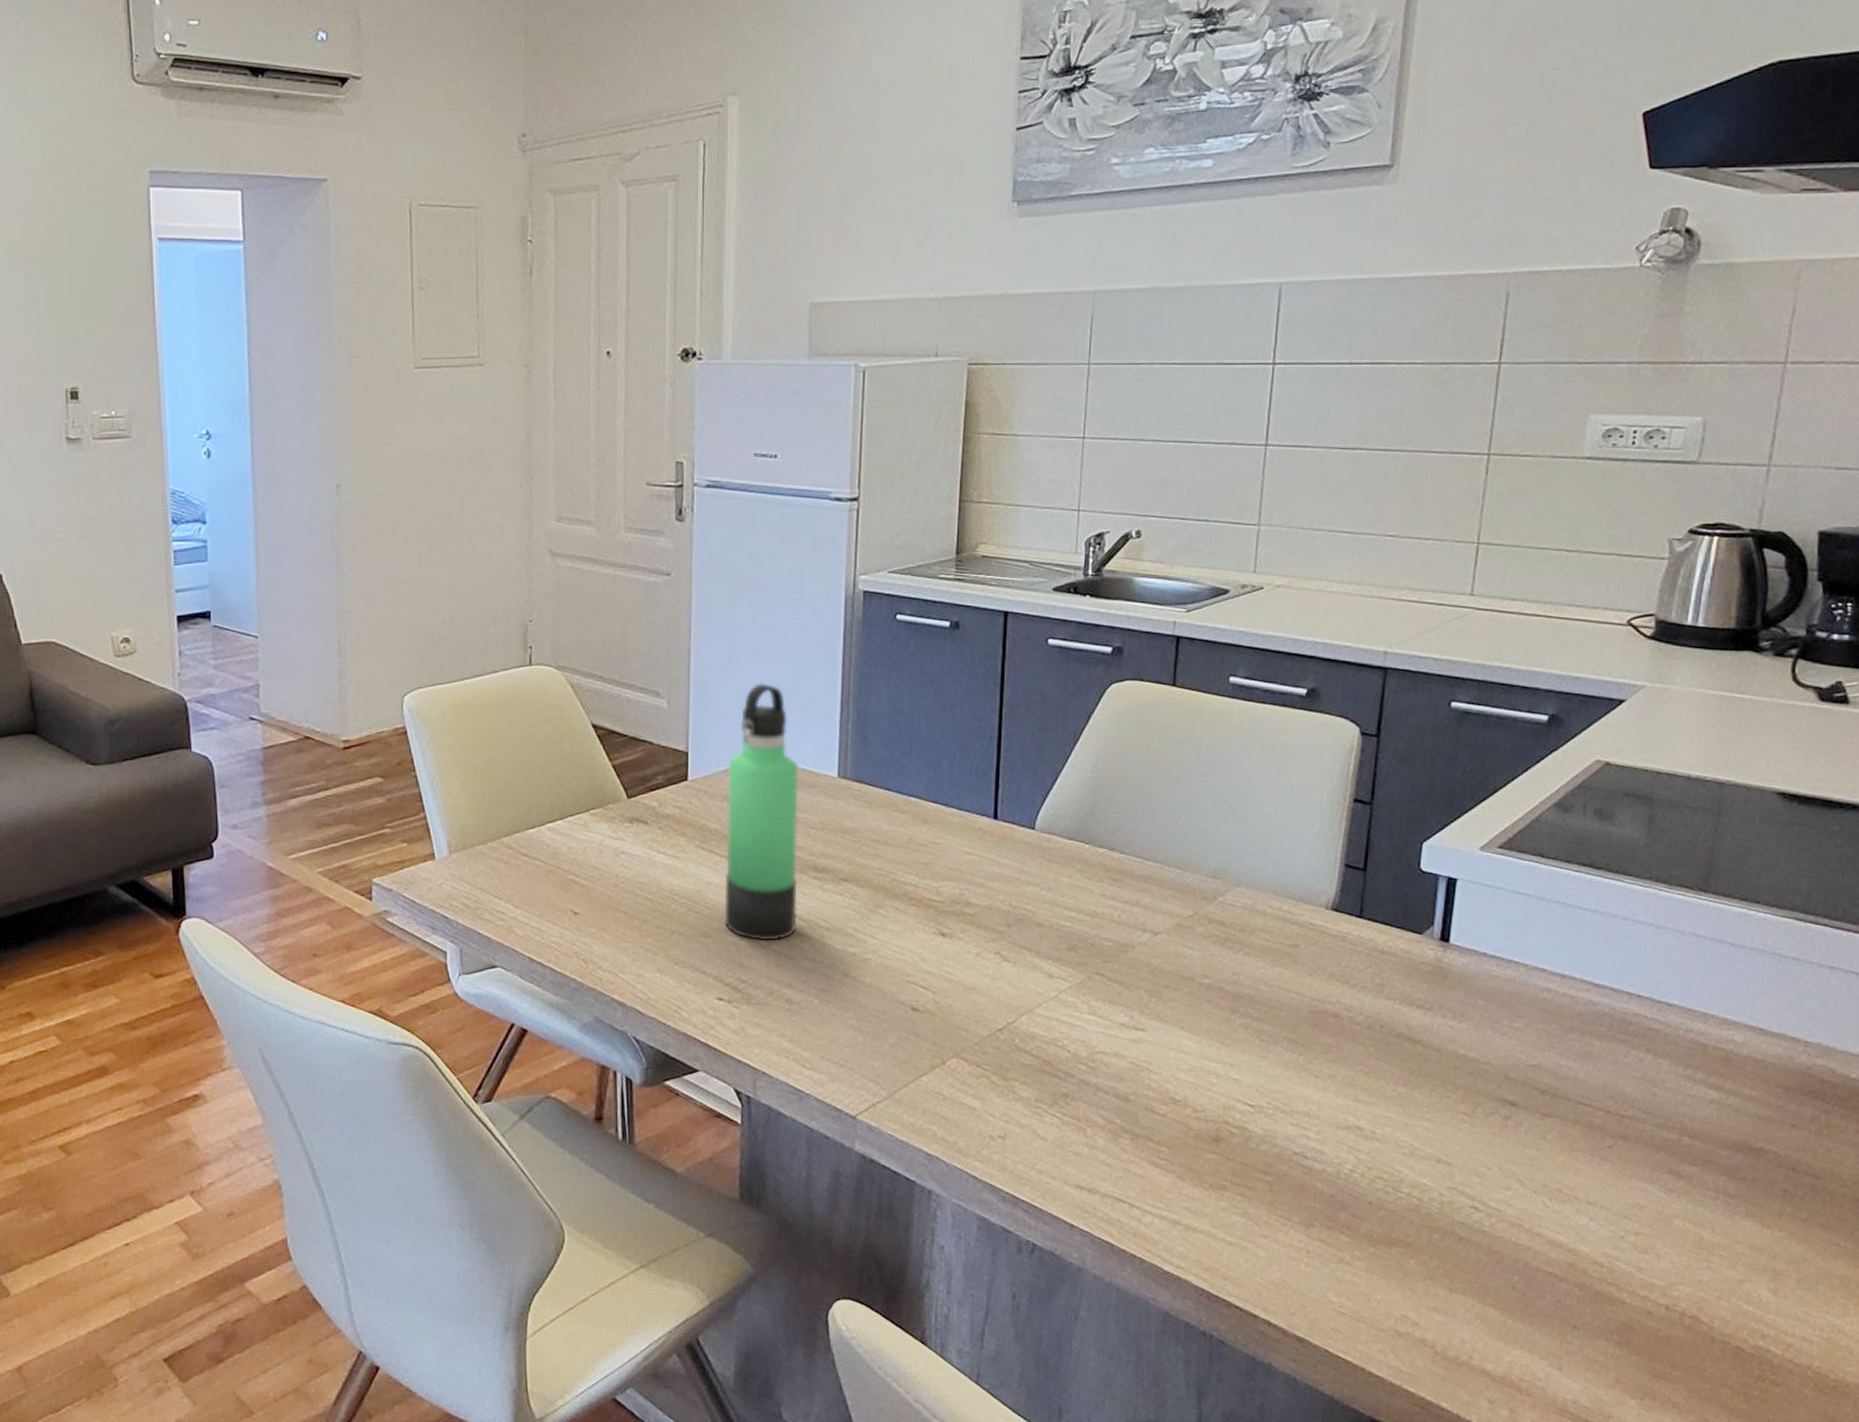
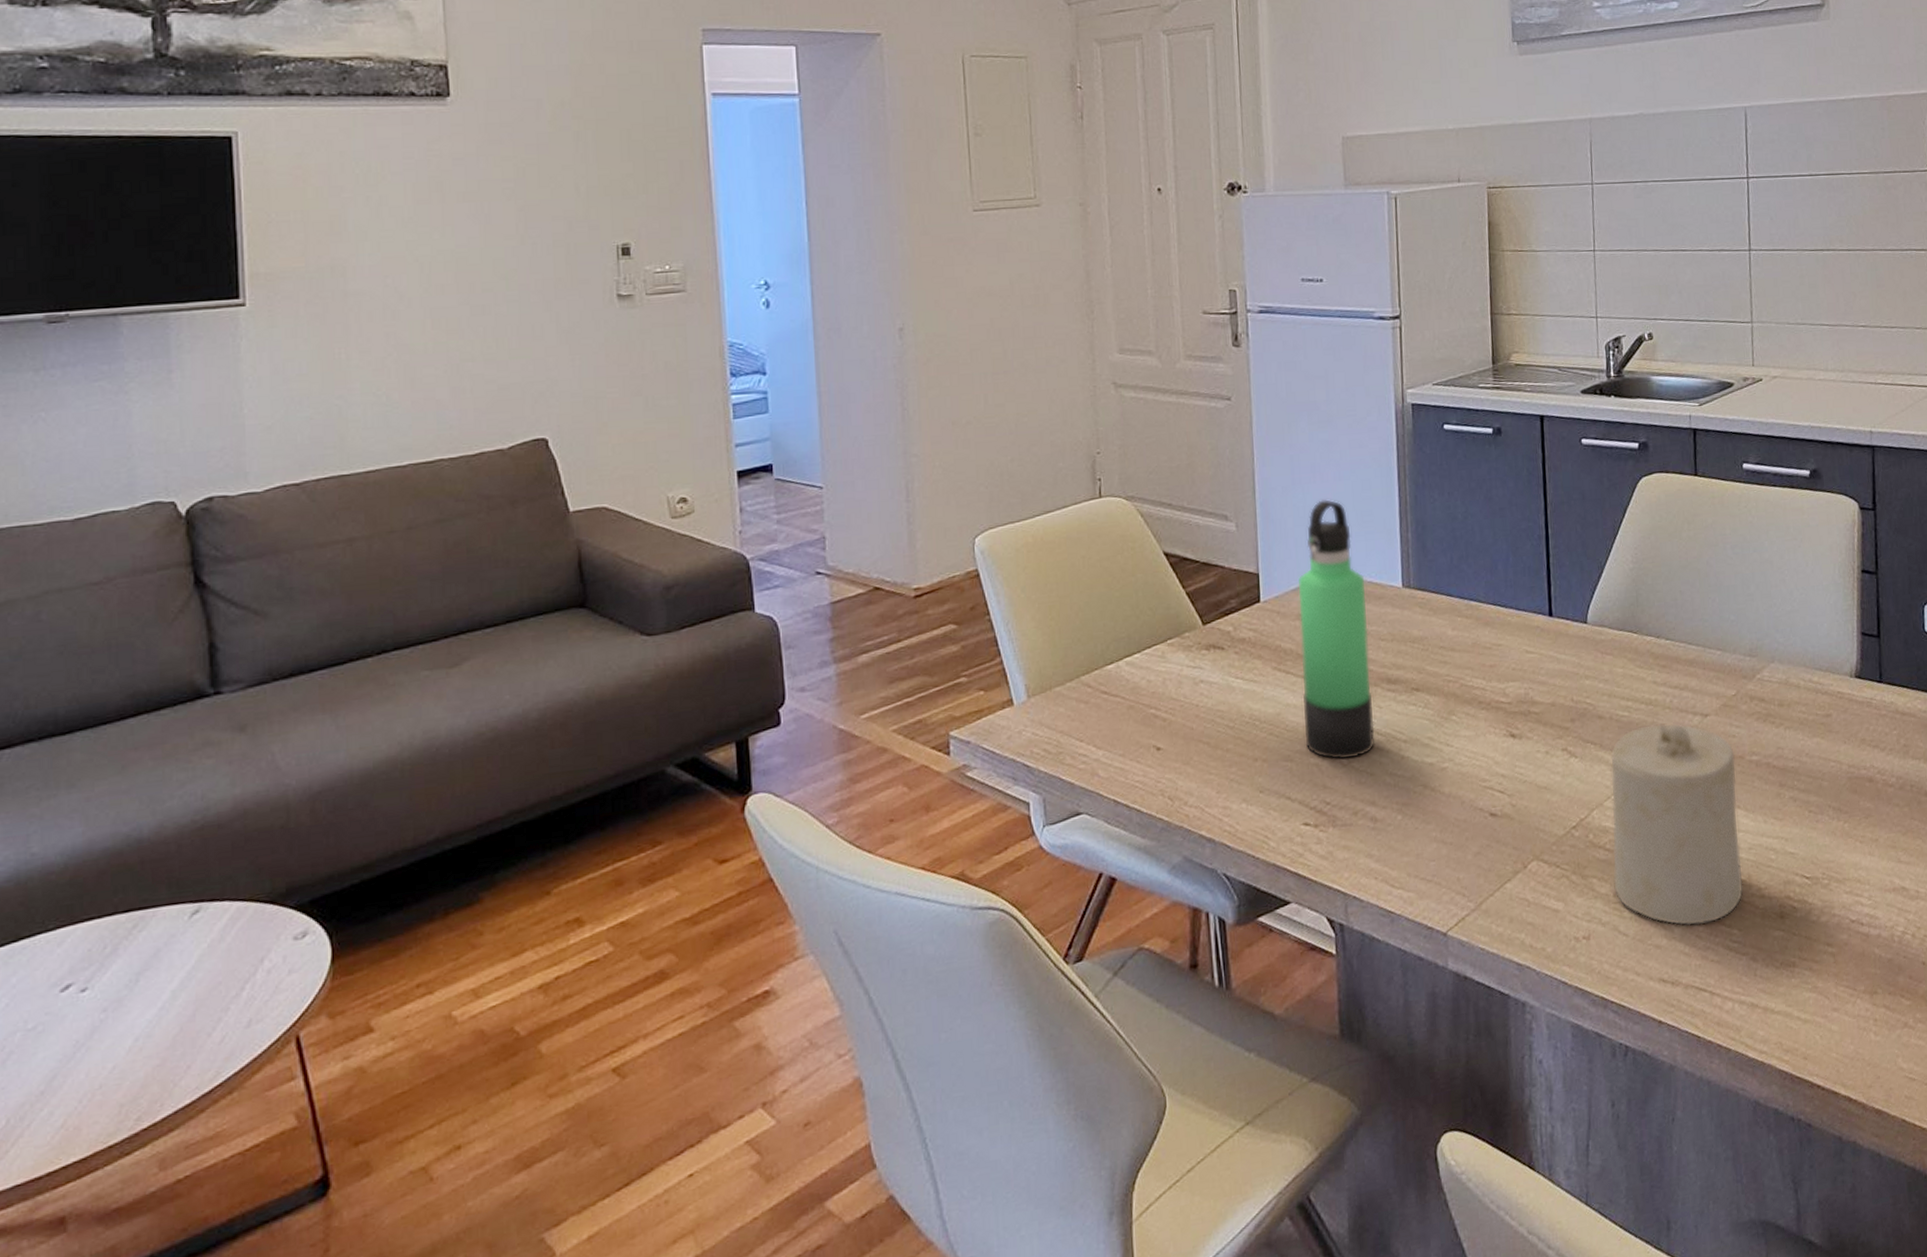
candle: none [1037,937,1184,1138] -> present [1610,723,1743,926]

